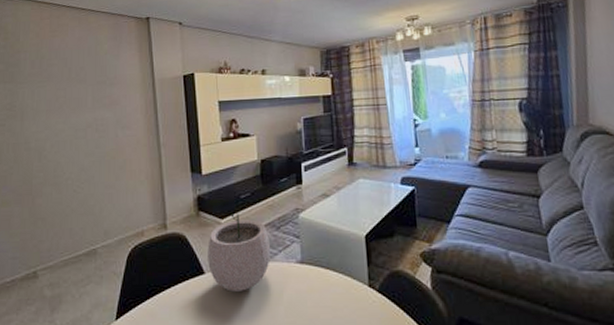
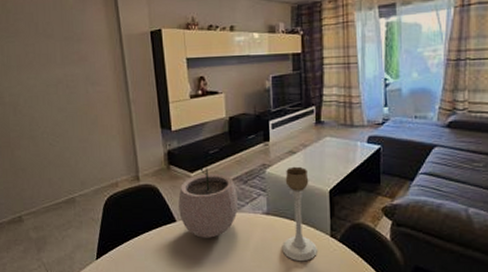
candle holder: none [318,210,356,316] -> present [282,166,317,262]

